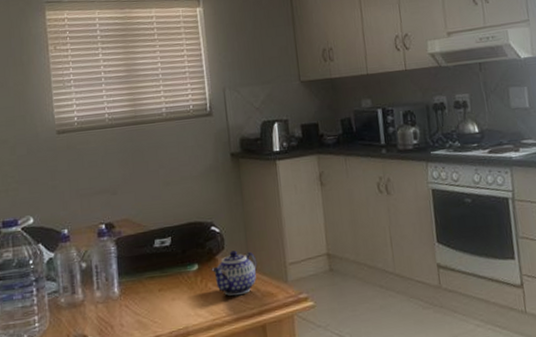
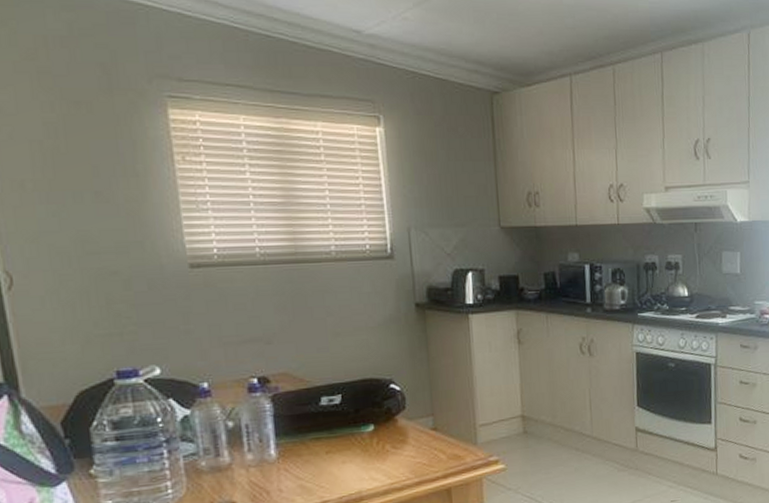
teapot: present [211,250,257,296] -> none [390,410,444,459]

